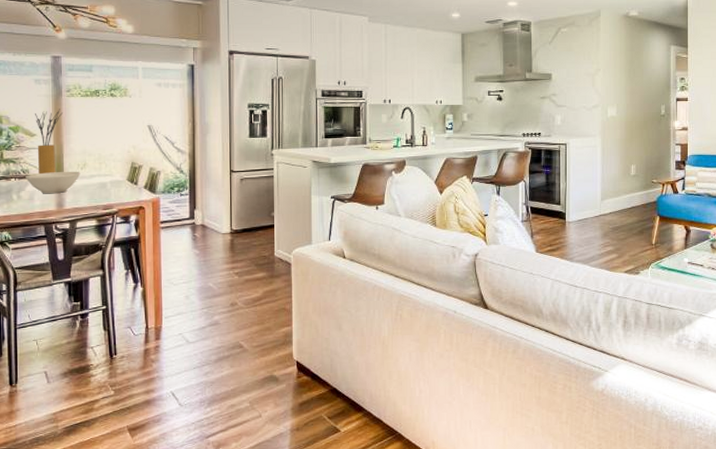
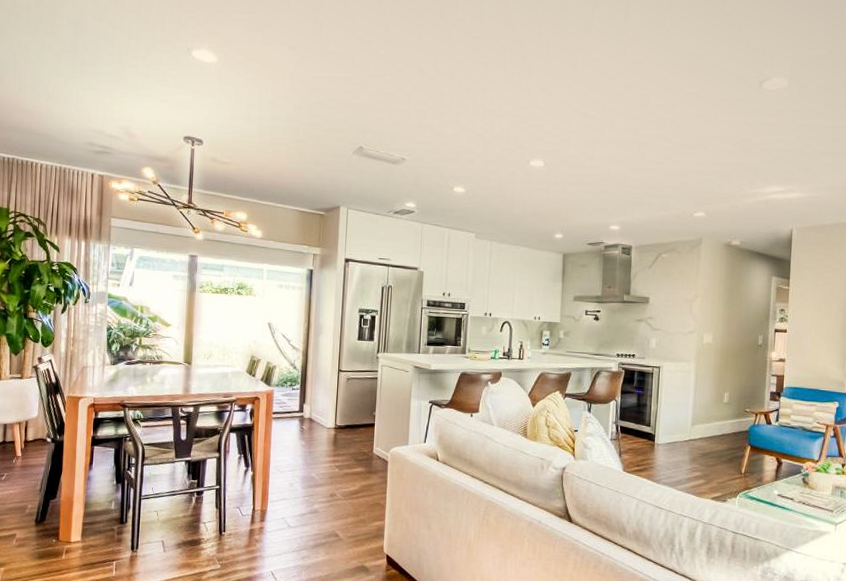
bowl: present [25,171,81,194] -> none [159,359,206,380]
vase: present [35,109,63,175] -> none [170,303,195,361]

